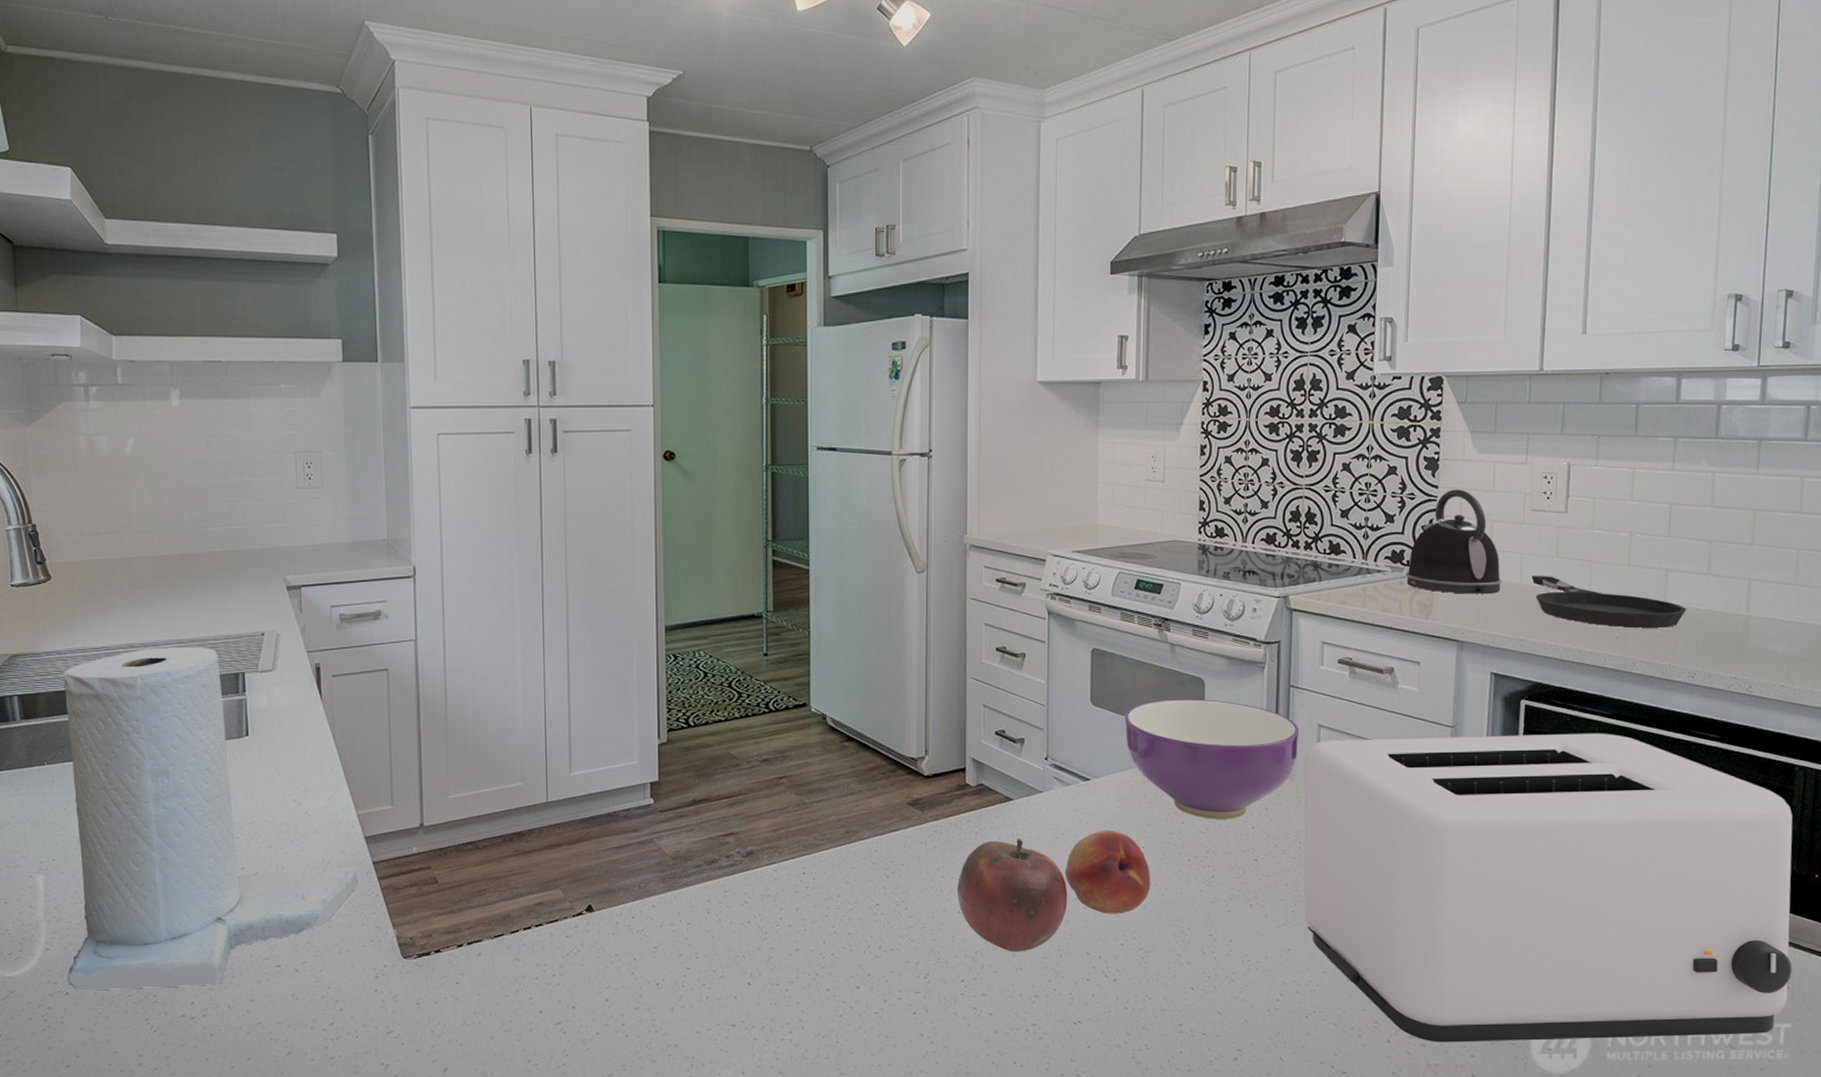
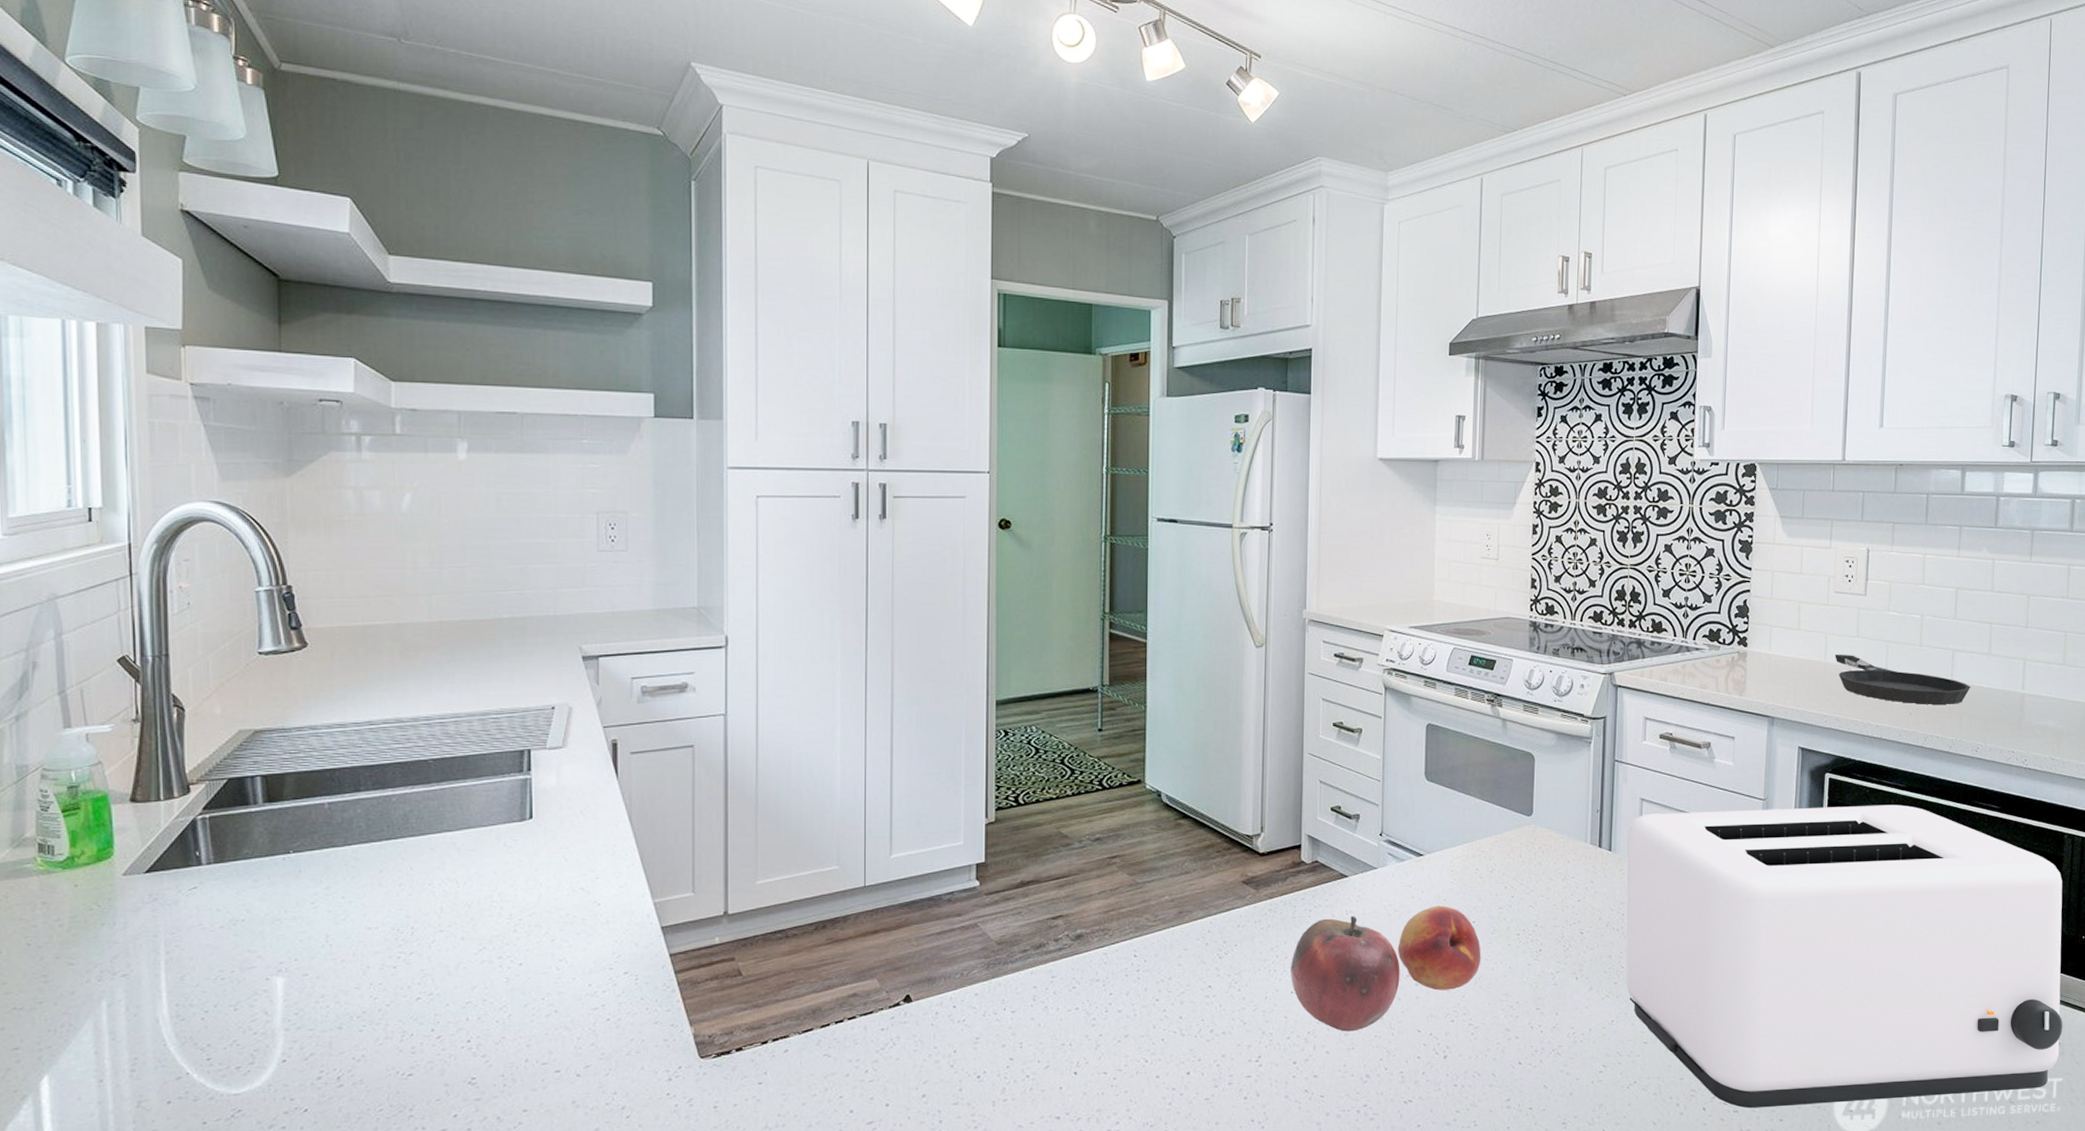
paper towel: present [62,647,358,991] -> none [307,722,652,1107]
bowl: present [1124,699,1300,819] -> none [1457,774,1623,893]
kettle: present [1405,489,1502,594] -> none [1721,571,1809,672]

